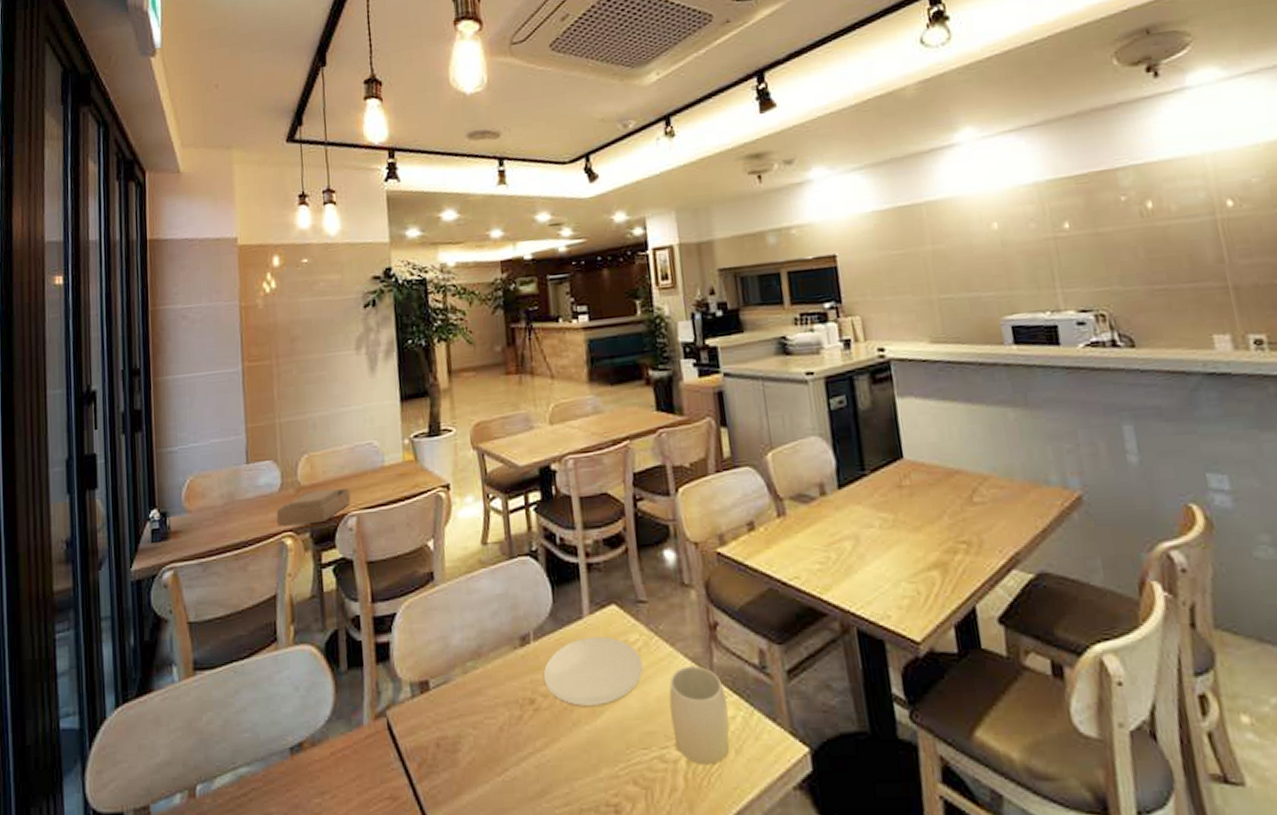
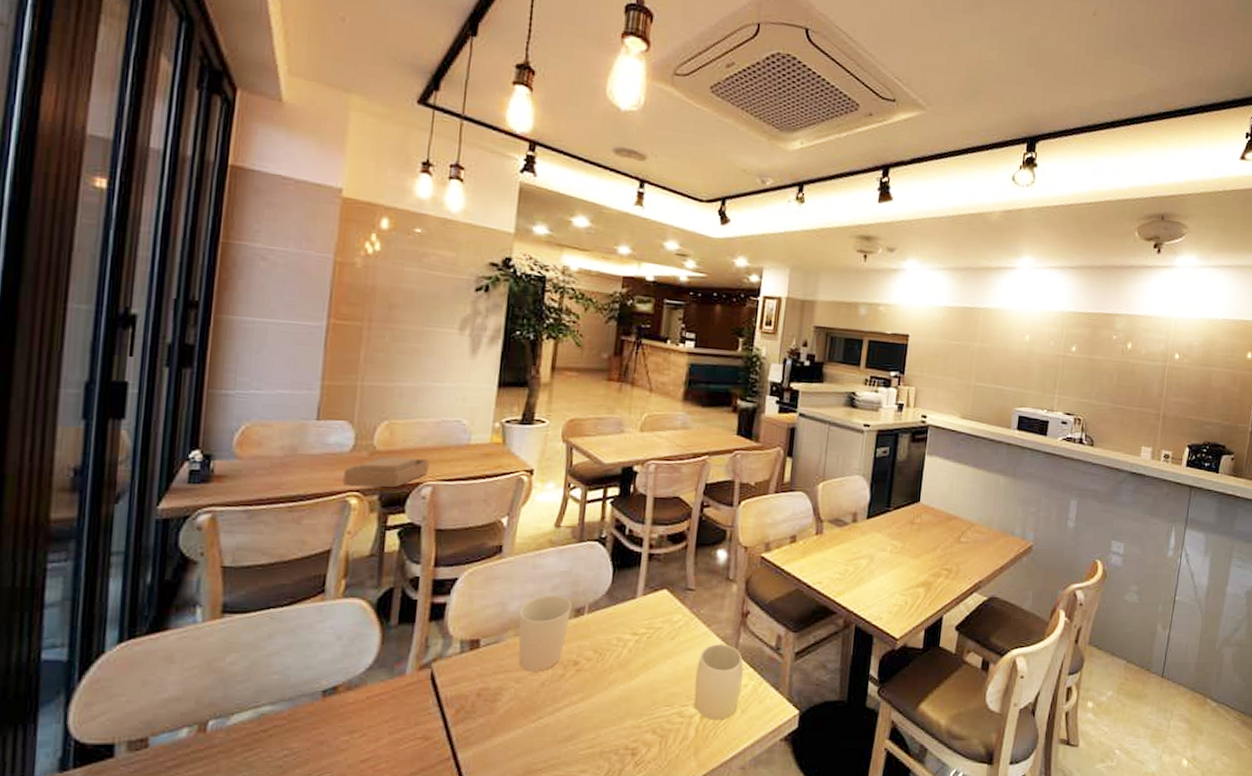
dixie cup: none [462,623,516,715] -> present [518,595,572,672]
plate: present [543,637,643,708] -> none [590,614,680,671]

